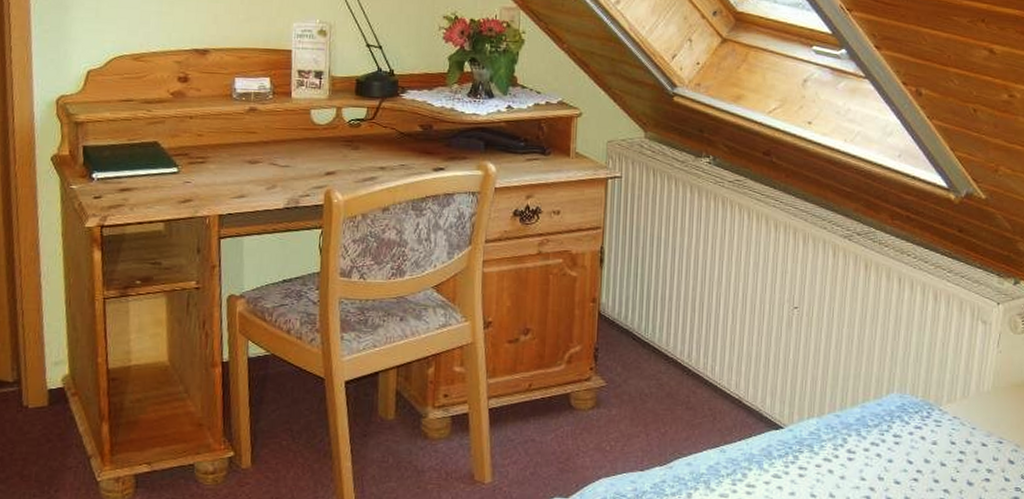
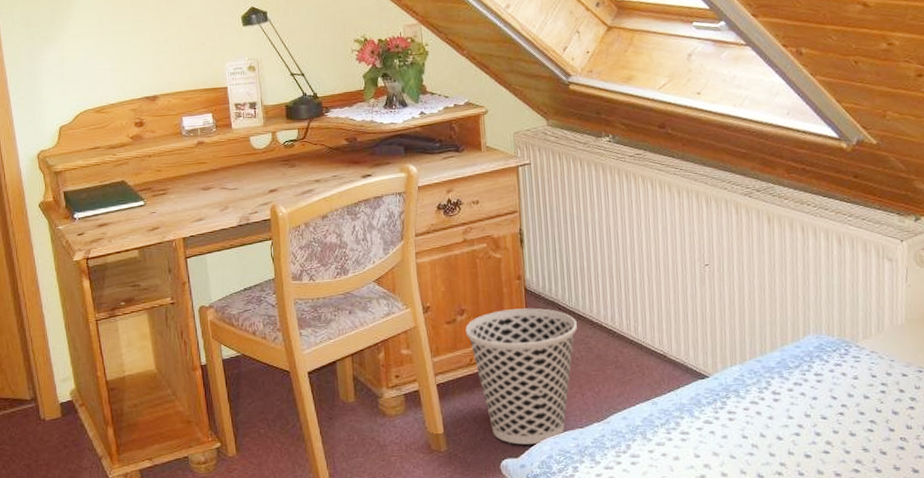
wastebasket: none [528,333,650,484] -> present [465,308,577,445]

